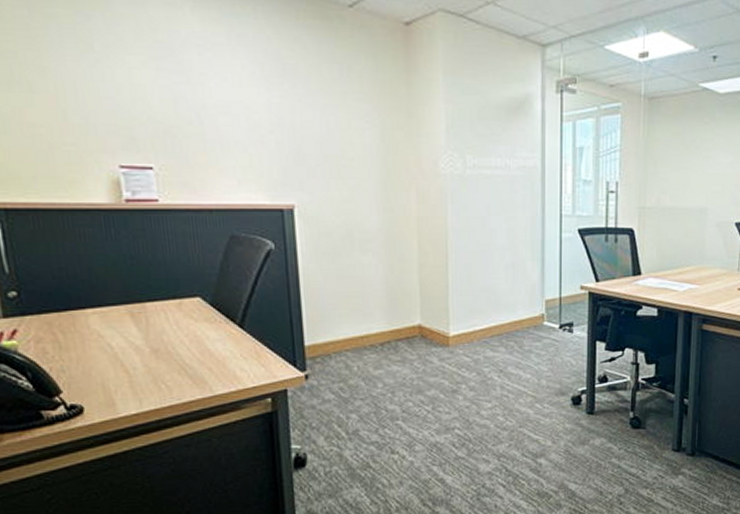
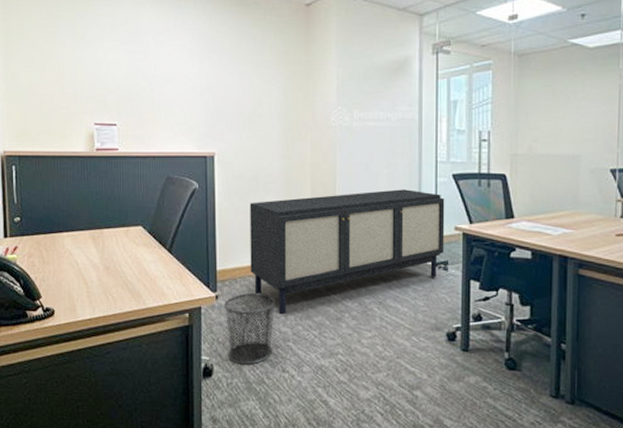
waste bin: none [316,368,381,450] -> present [224,292,276,365]
sideboard: none [343,246,570,392] -> present [250,189,445,315]

